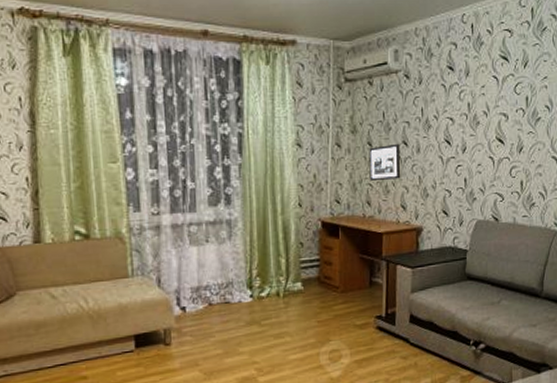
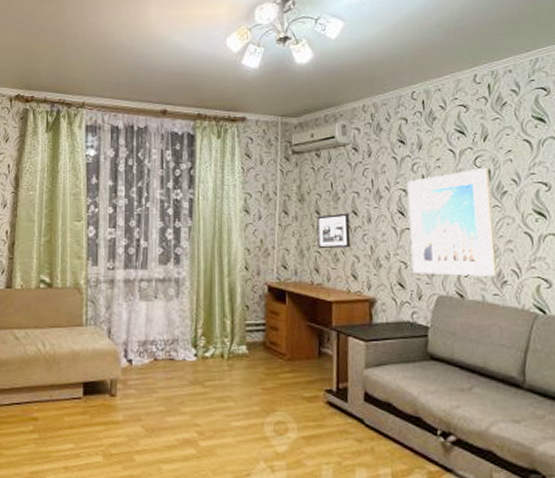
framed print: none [454,95,527,201] -> present [407,168,497,276]

